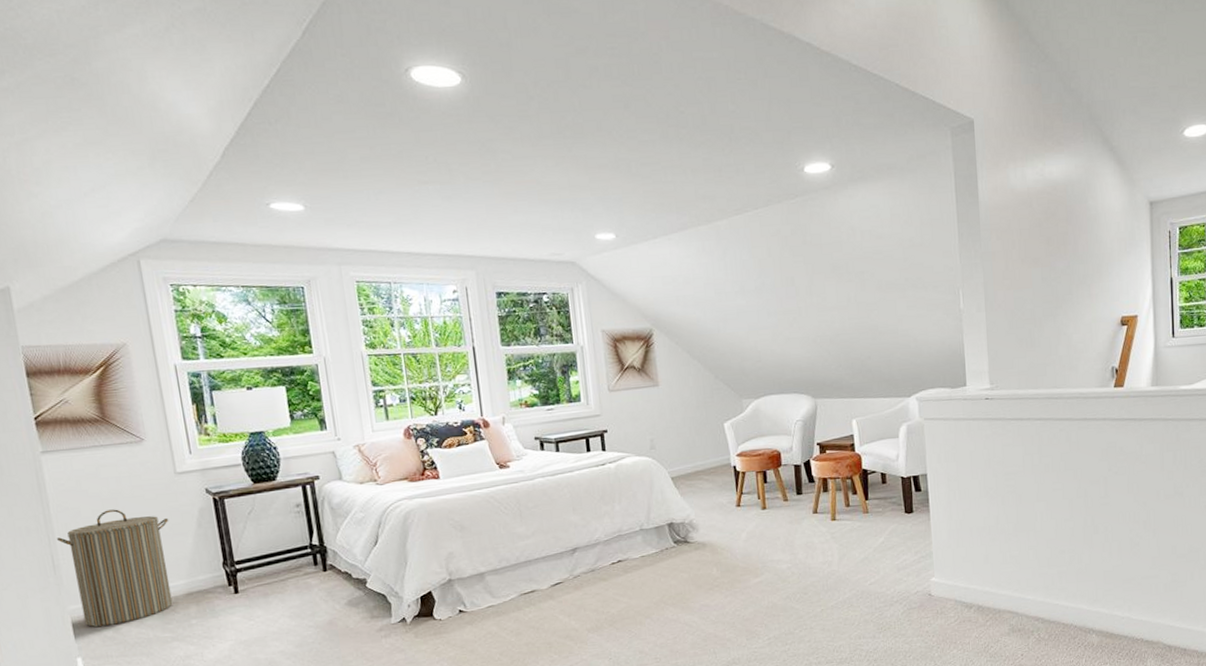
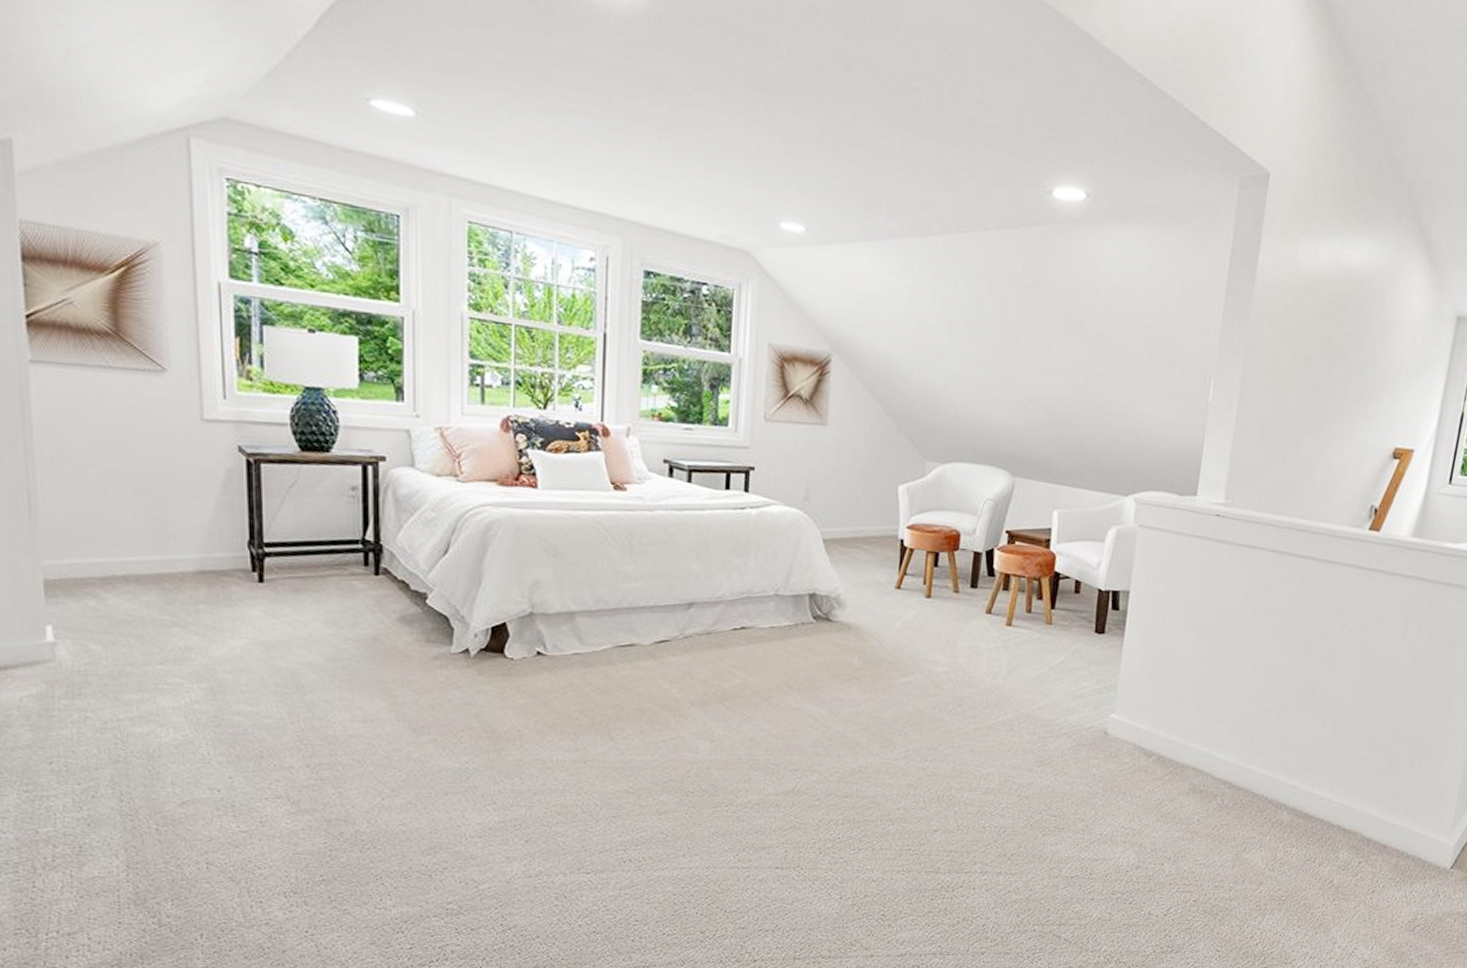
laundry hamper: present [56,509,173,627] -> none [36,449,186,594]

